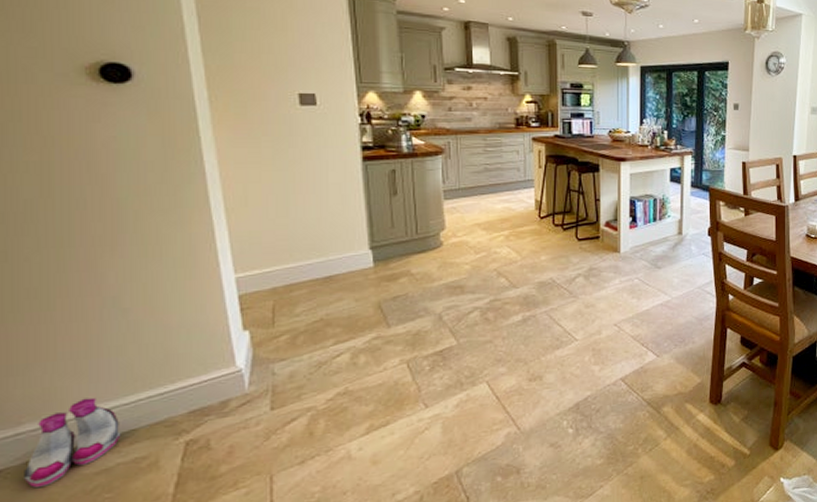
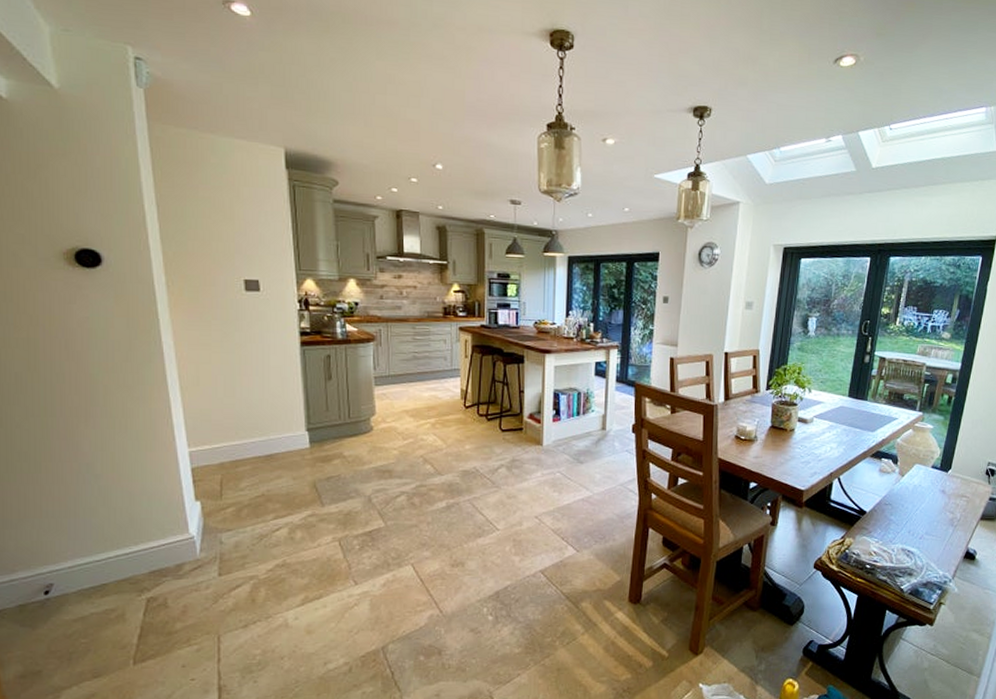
boots: present [24,397,121,489] -> none [18,553,94,629]

